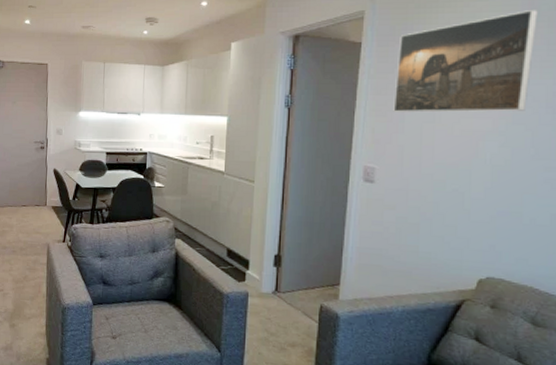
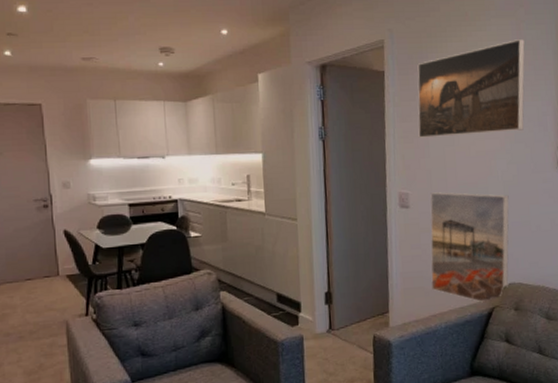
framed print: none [391,169,497,293] -> present [430,192,509,303]

